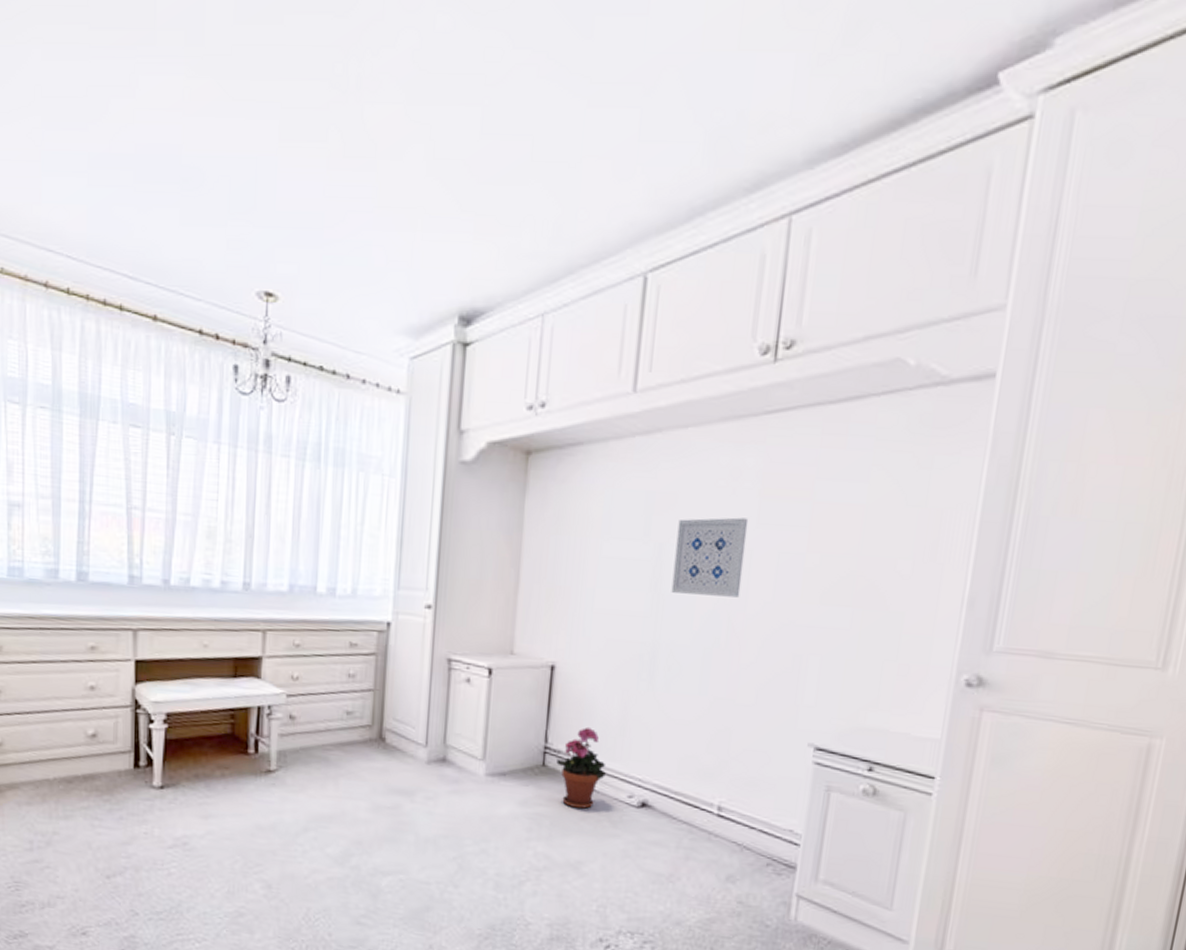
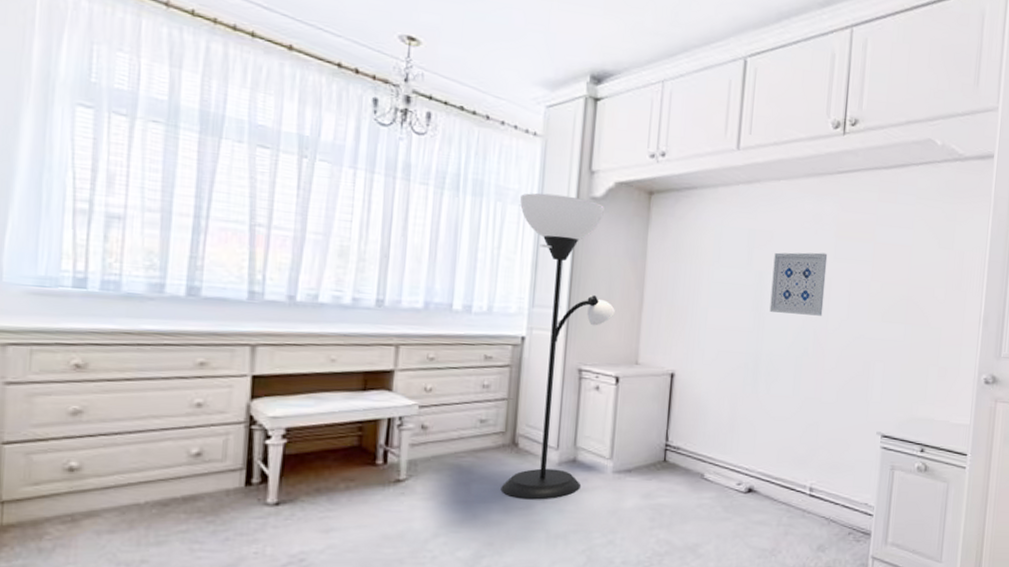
floor lamp: none [368,459,488,800] -> present [500,192,615,500]
potted plant: present [556,726,606,809] -> none [676,425,718,498]

